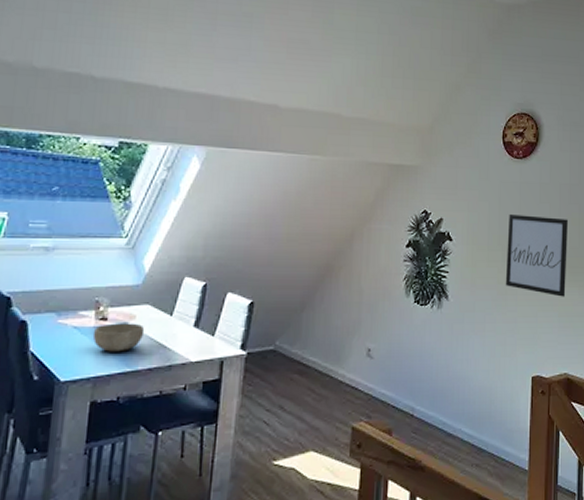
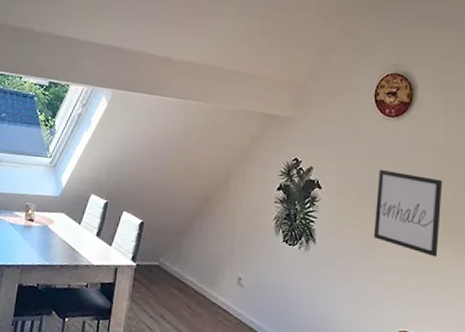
bowl: present [92,323,145,352] -> none [22,224,60,248]

